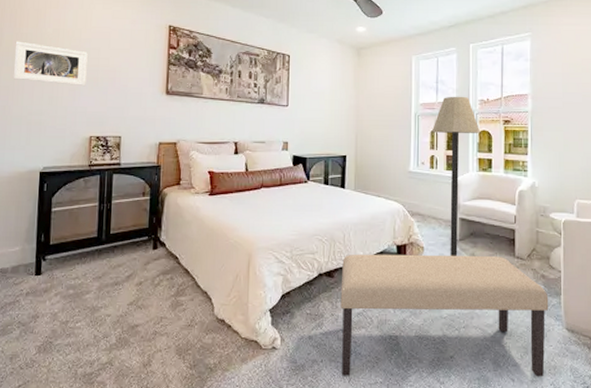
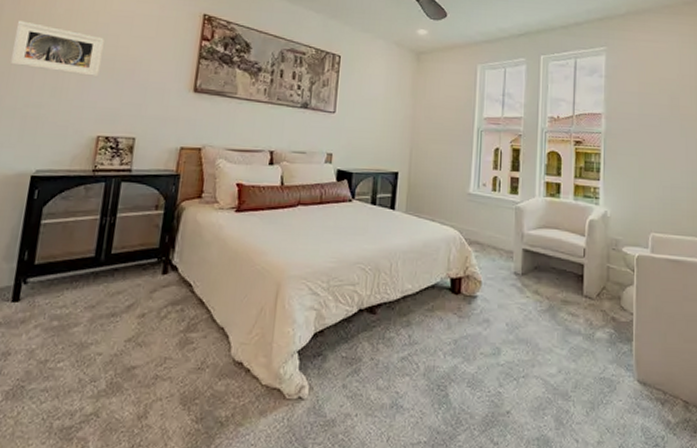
bench: present [340,254,549,377] -> none [379,287,619,438]
floor lamp: present [431,96,481,256] -> none [495,111,550,293]

